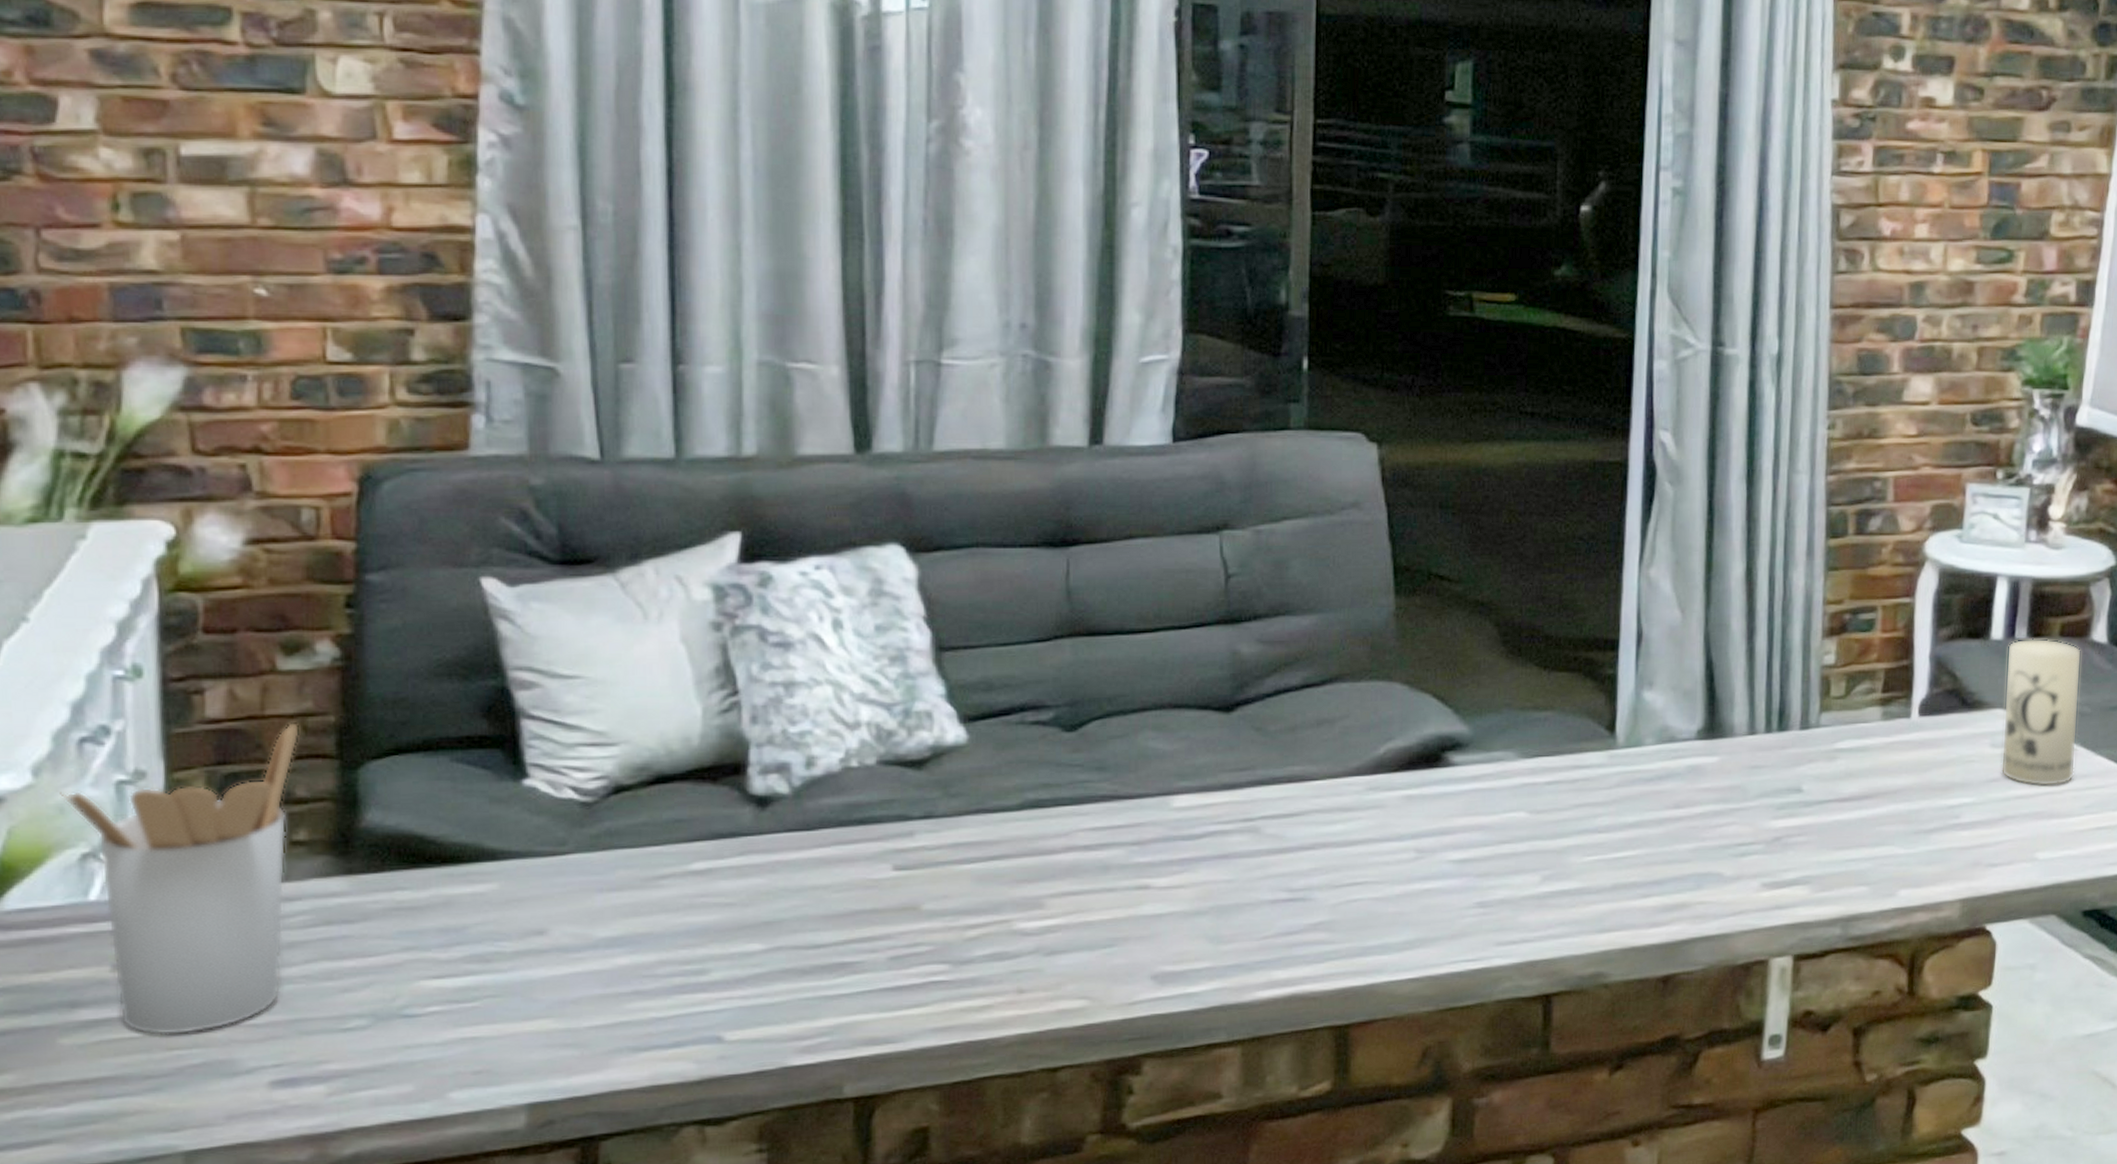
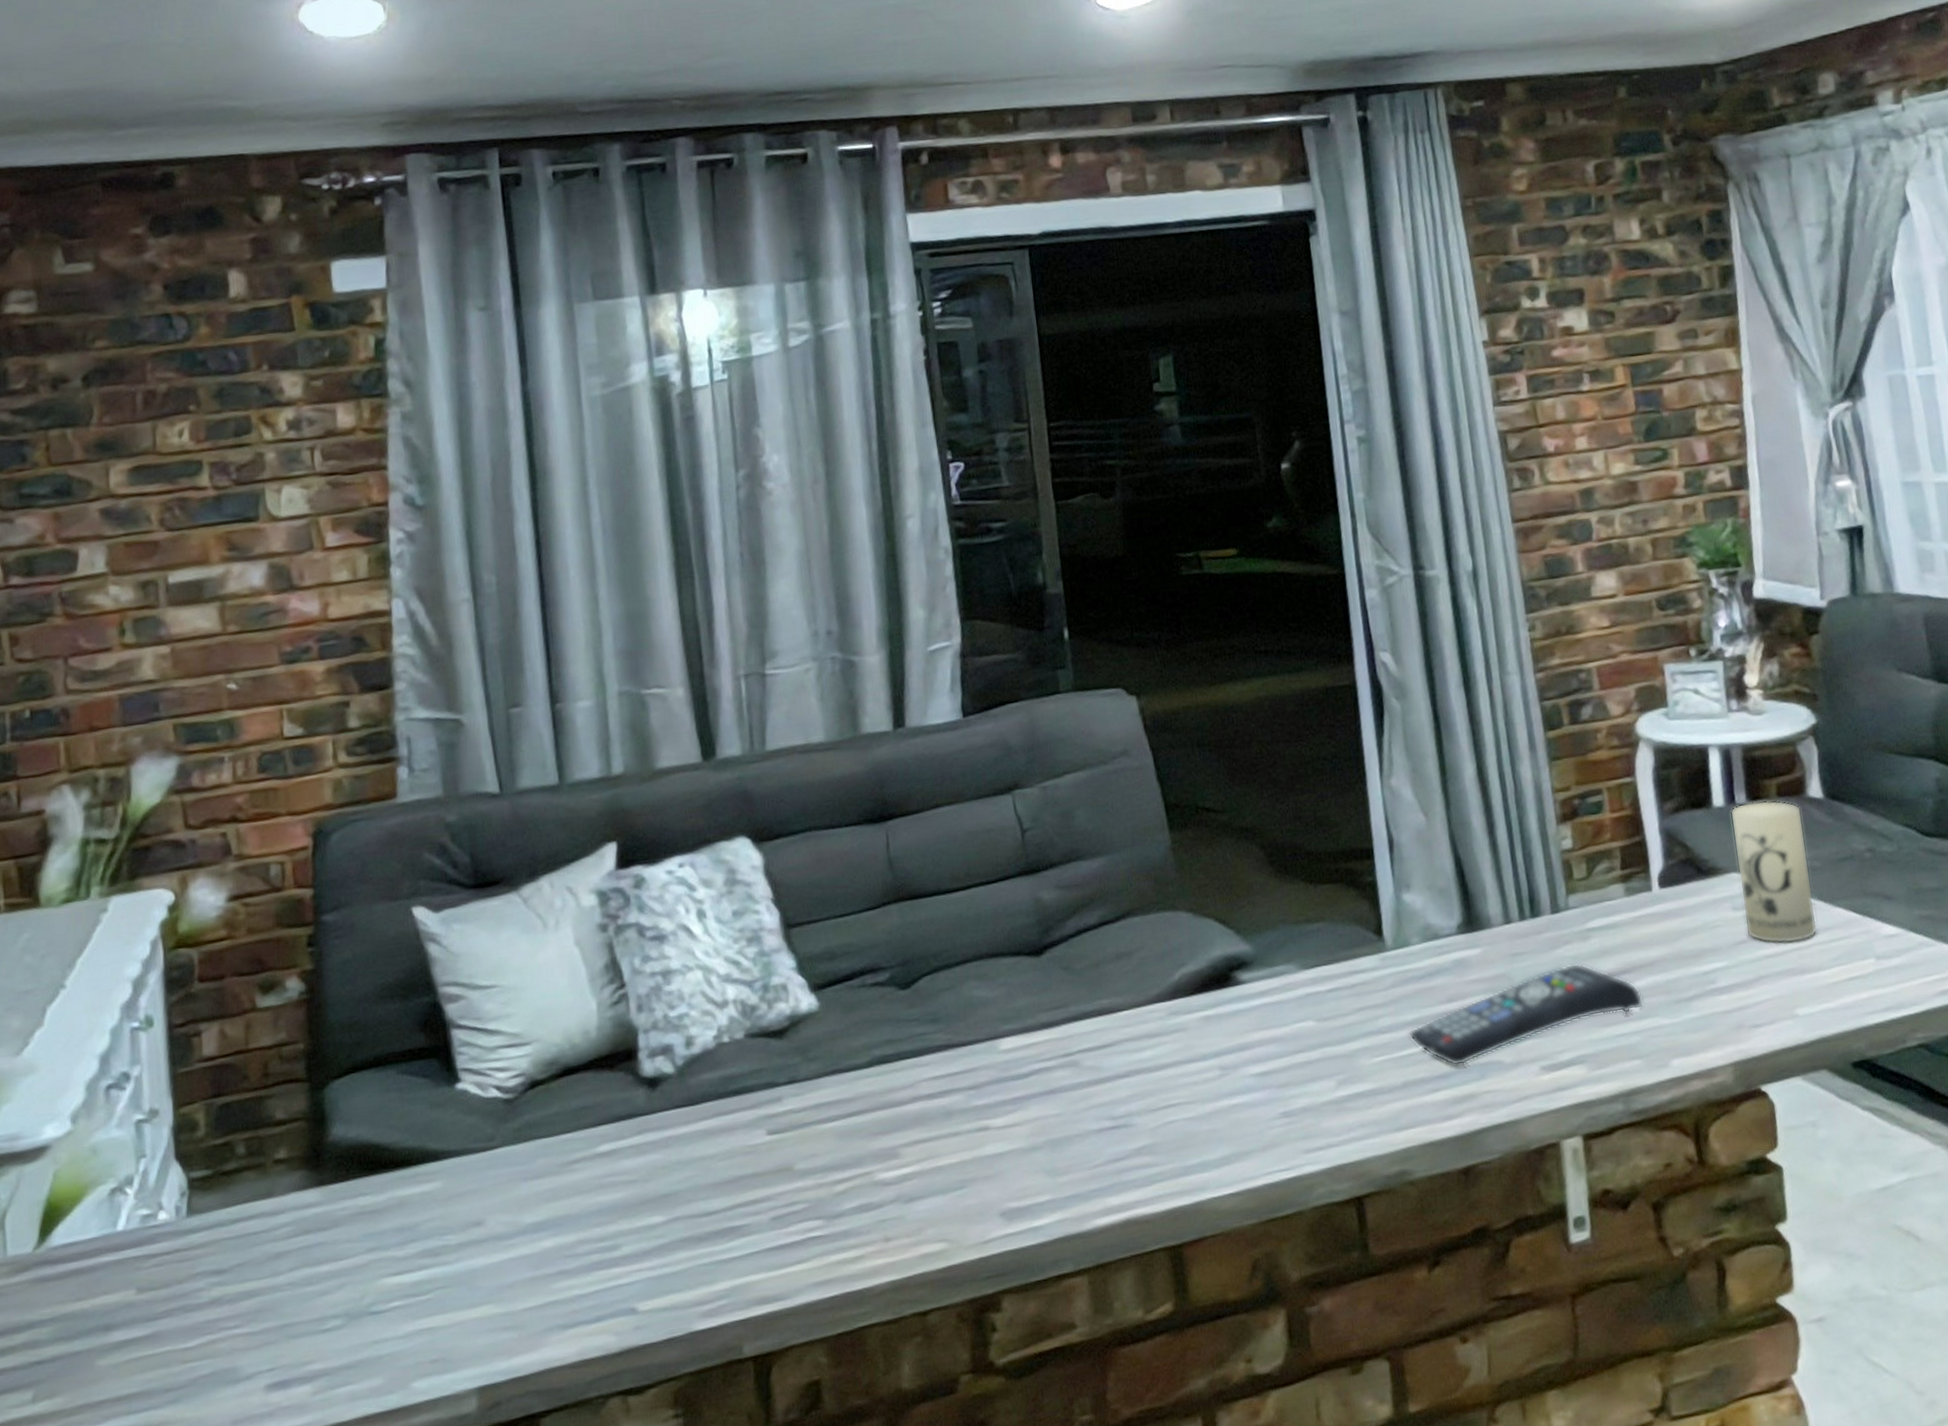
utensil holder: present [60,723,301,1036] -> none [93,1053,277,1350]
remote control: none [1626,782,1881,874] -> present [1408,963,1644,1067]

